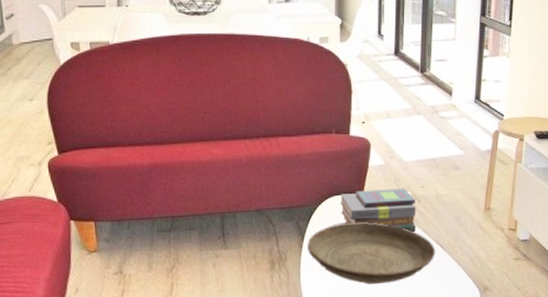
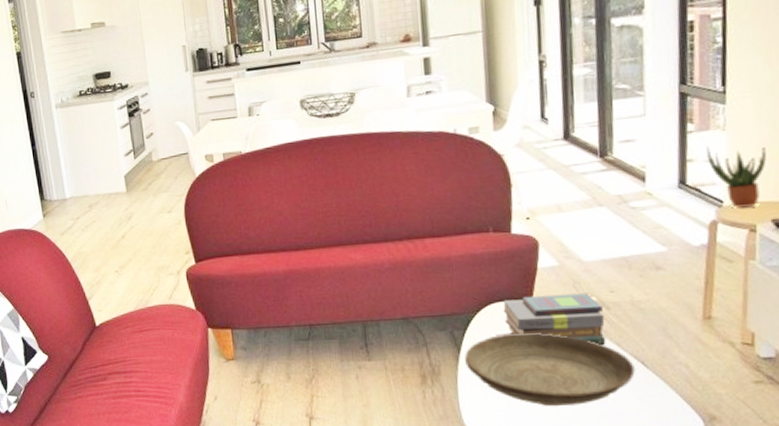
potted plant: none [496,69,534,121] -> present [707,146,766,208]

